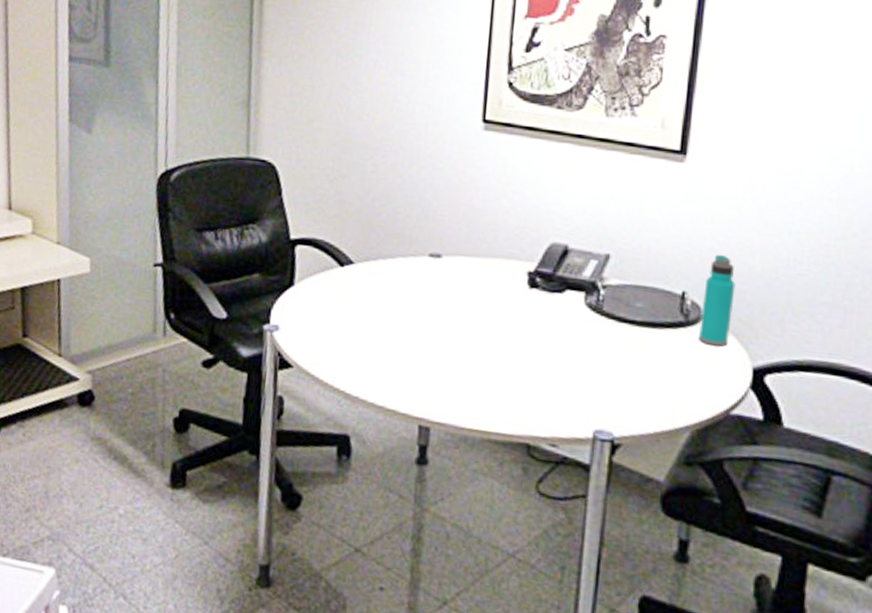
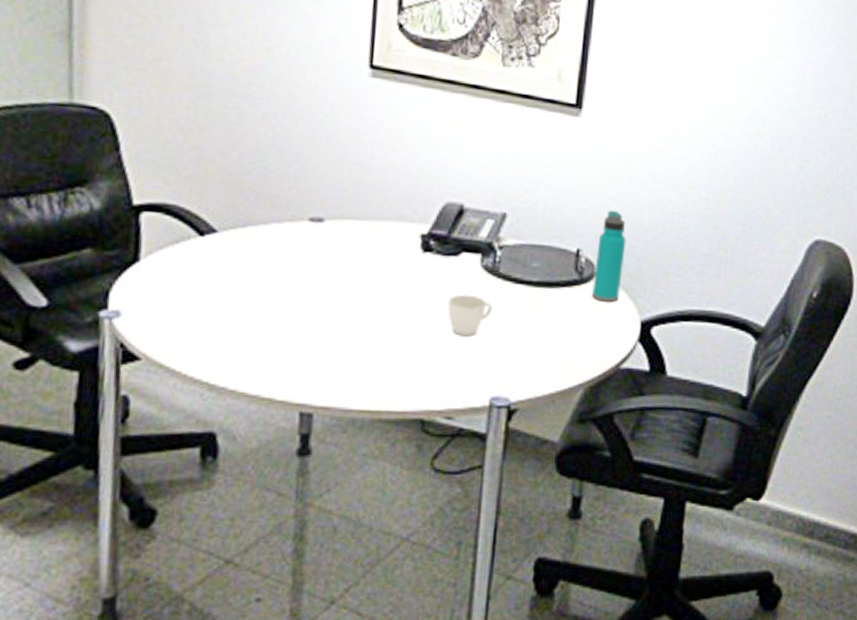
cup: none [553,329,597,370] -> present [448,294,493,337]

